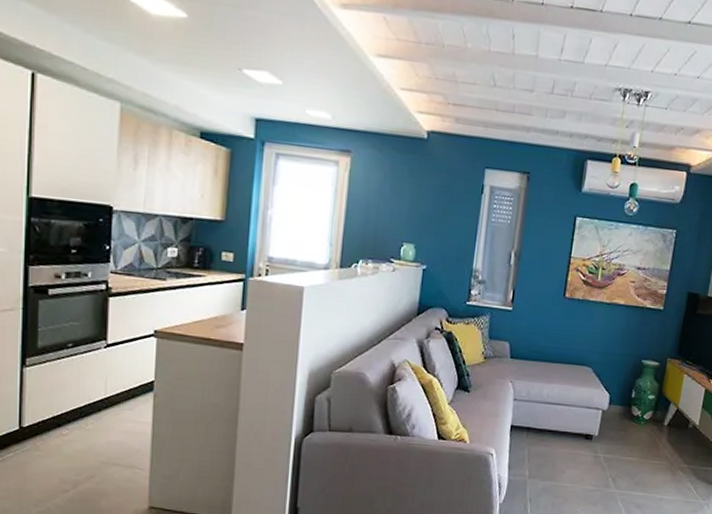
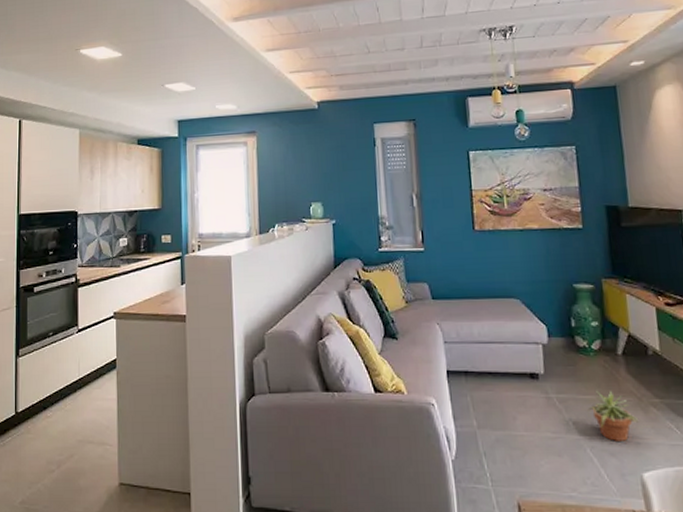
potted plant: none [627,453,666,496] -> present [587,390,638,441]

